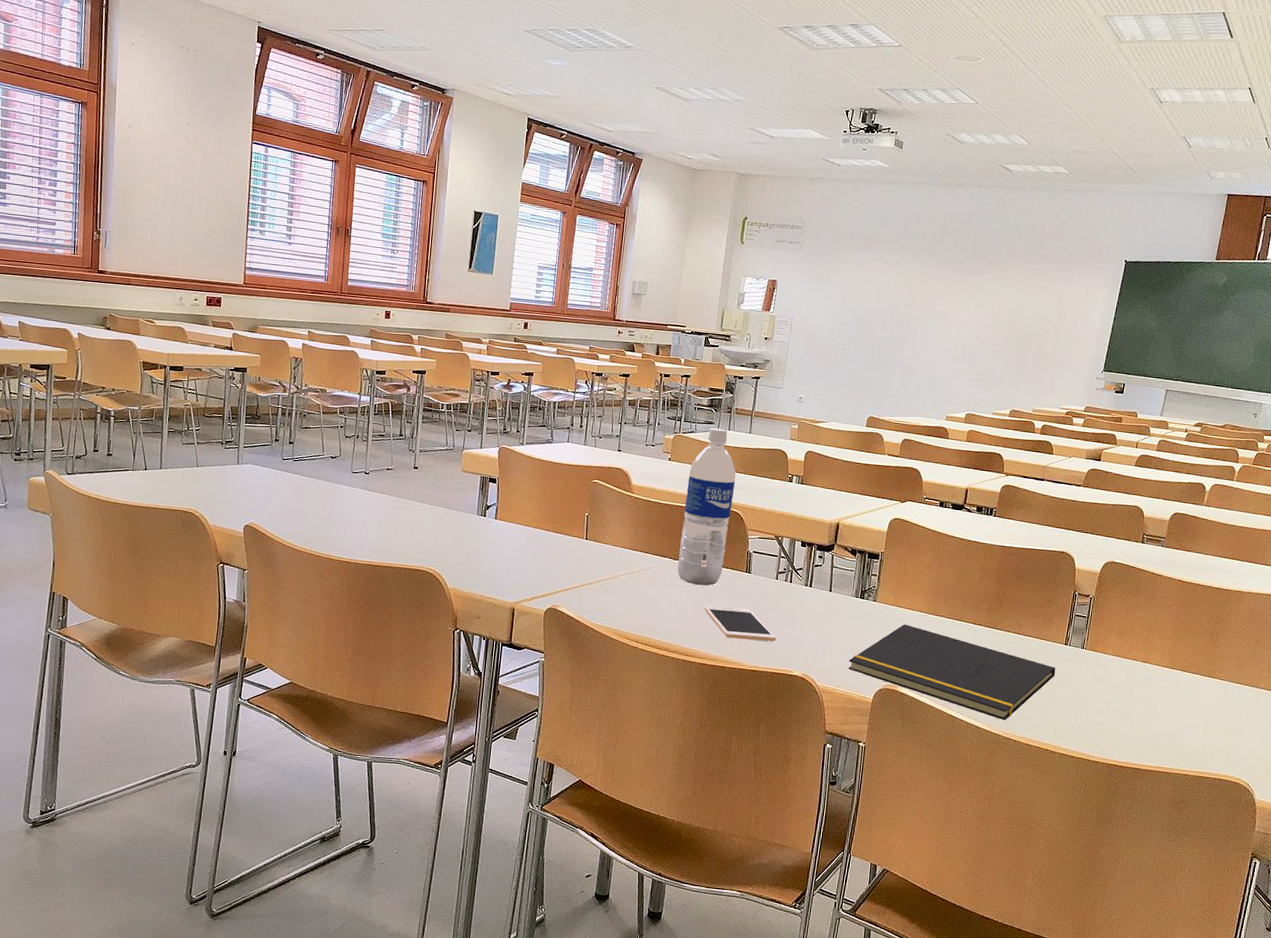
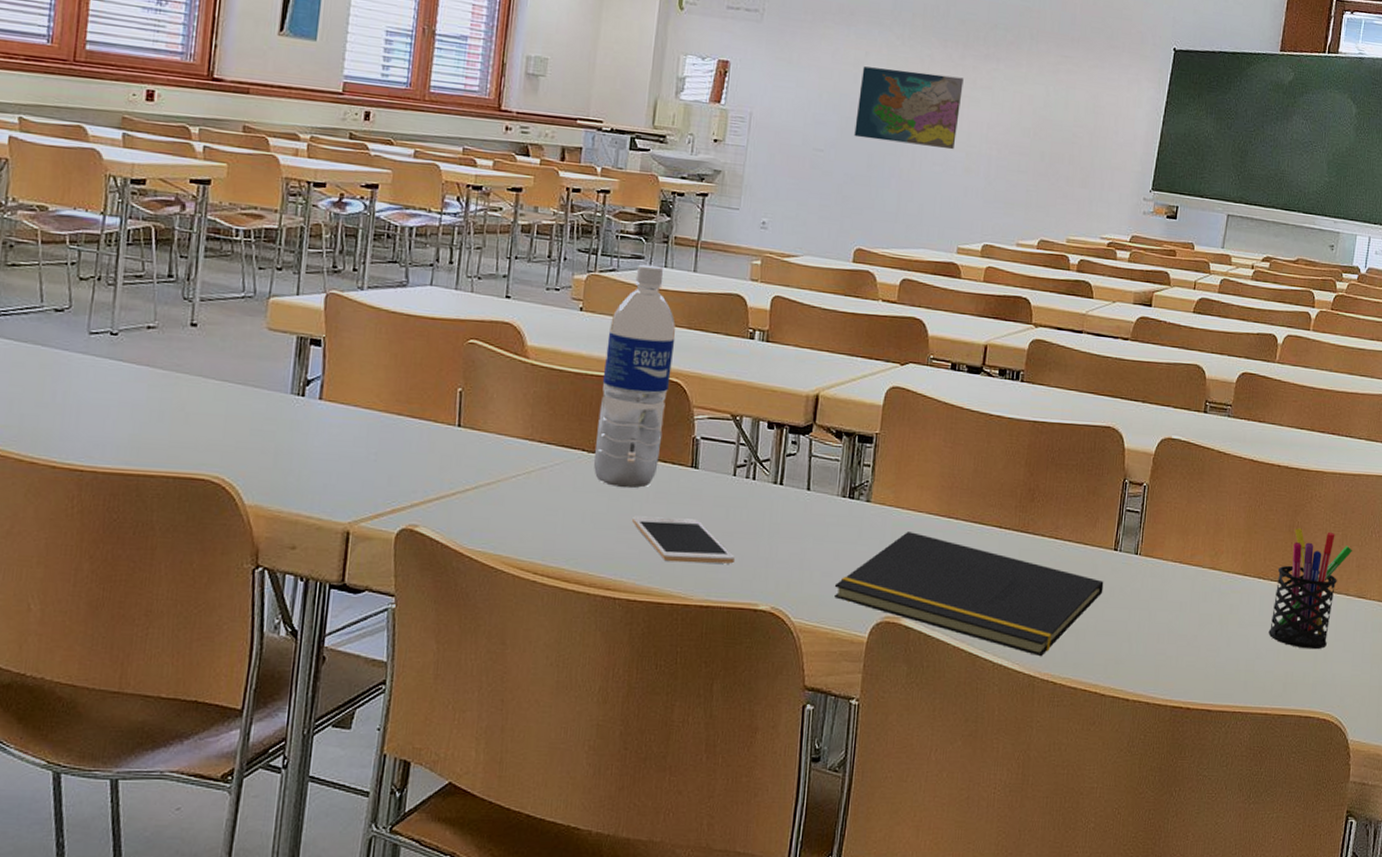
map: none [869,281,954,343] -> present [854,66,964,150]
pen holder: none [1190,634,1264,729] -> present [1268,528,1352,650]

